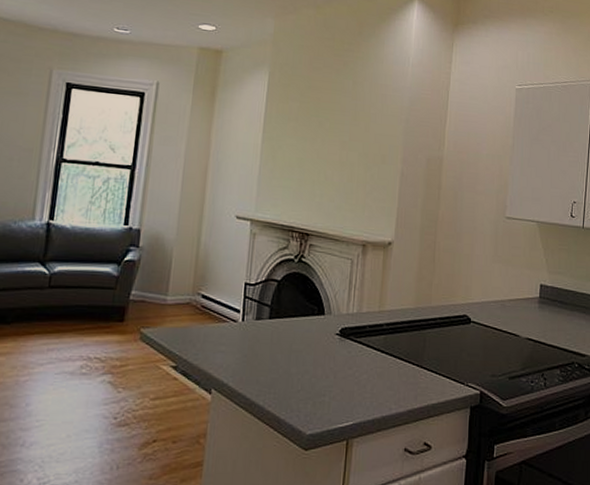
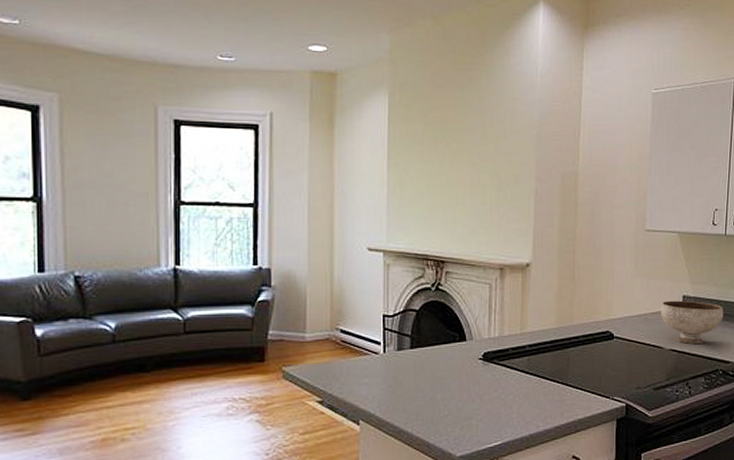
bowl: none [518,288,580,334] -> present [660,300,723,344]

